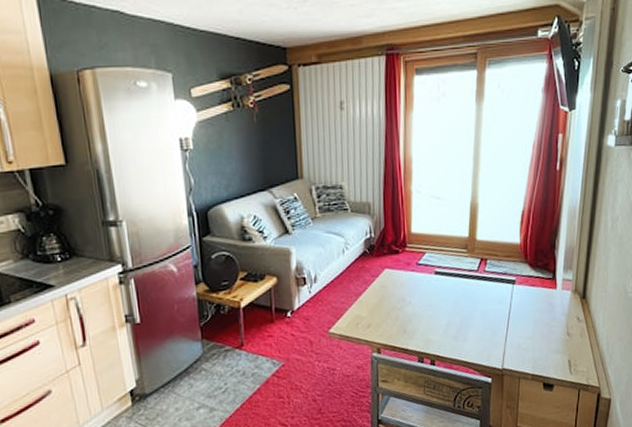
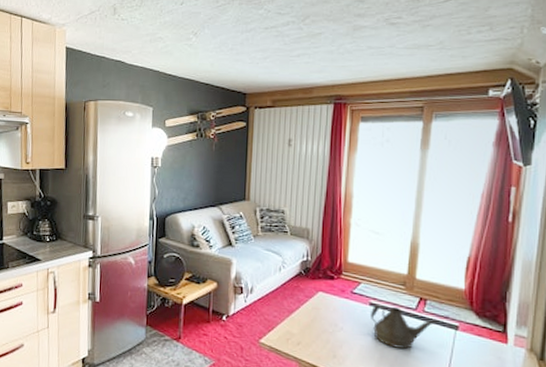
teapot: none [437,271,499,312] -> present [371,304,439,349]

